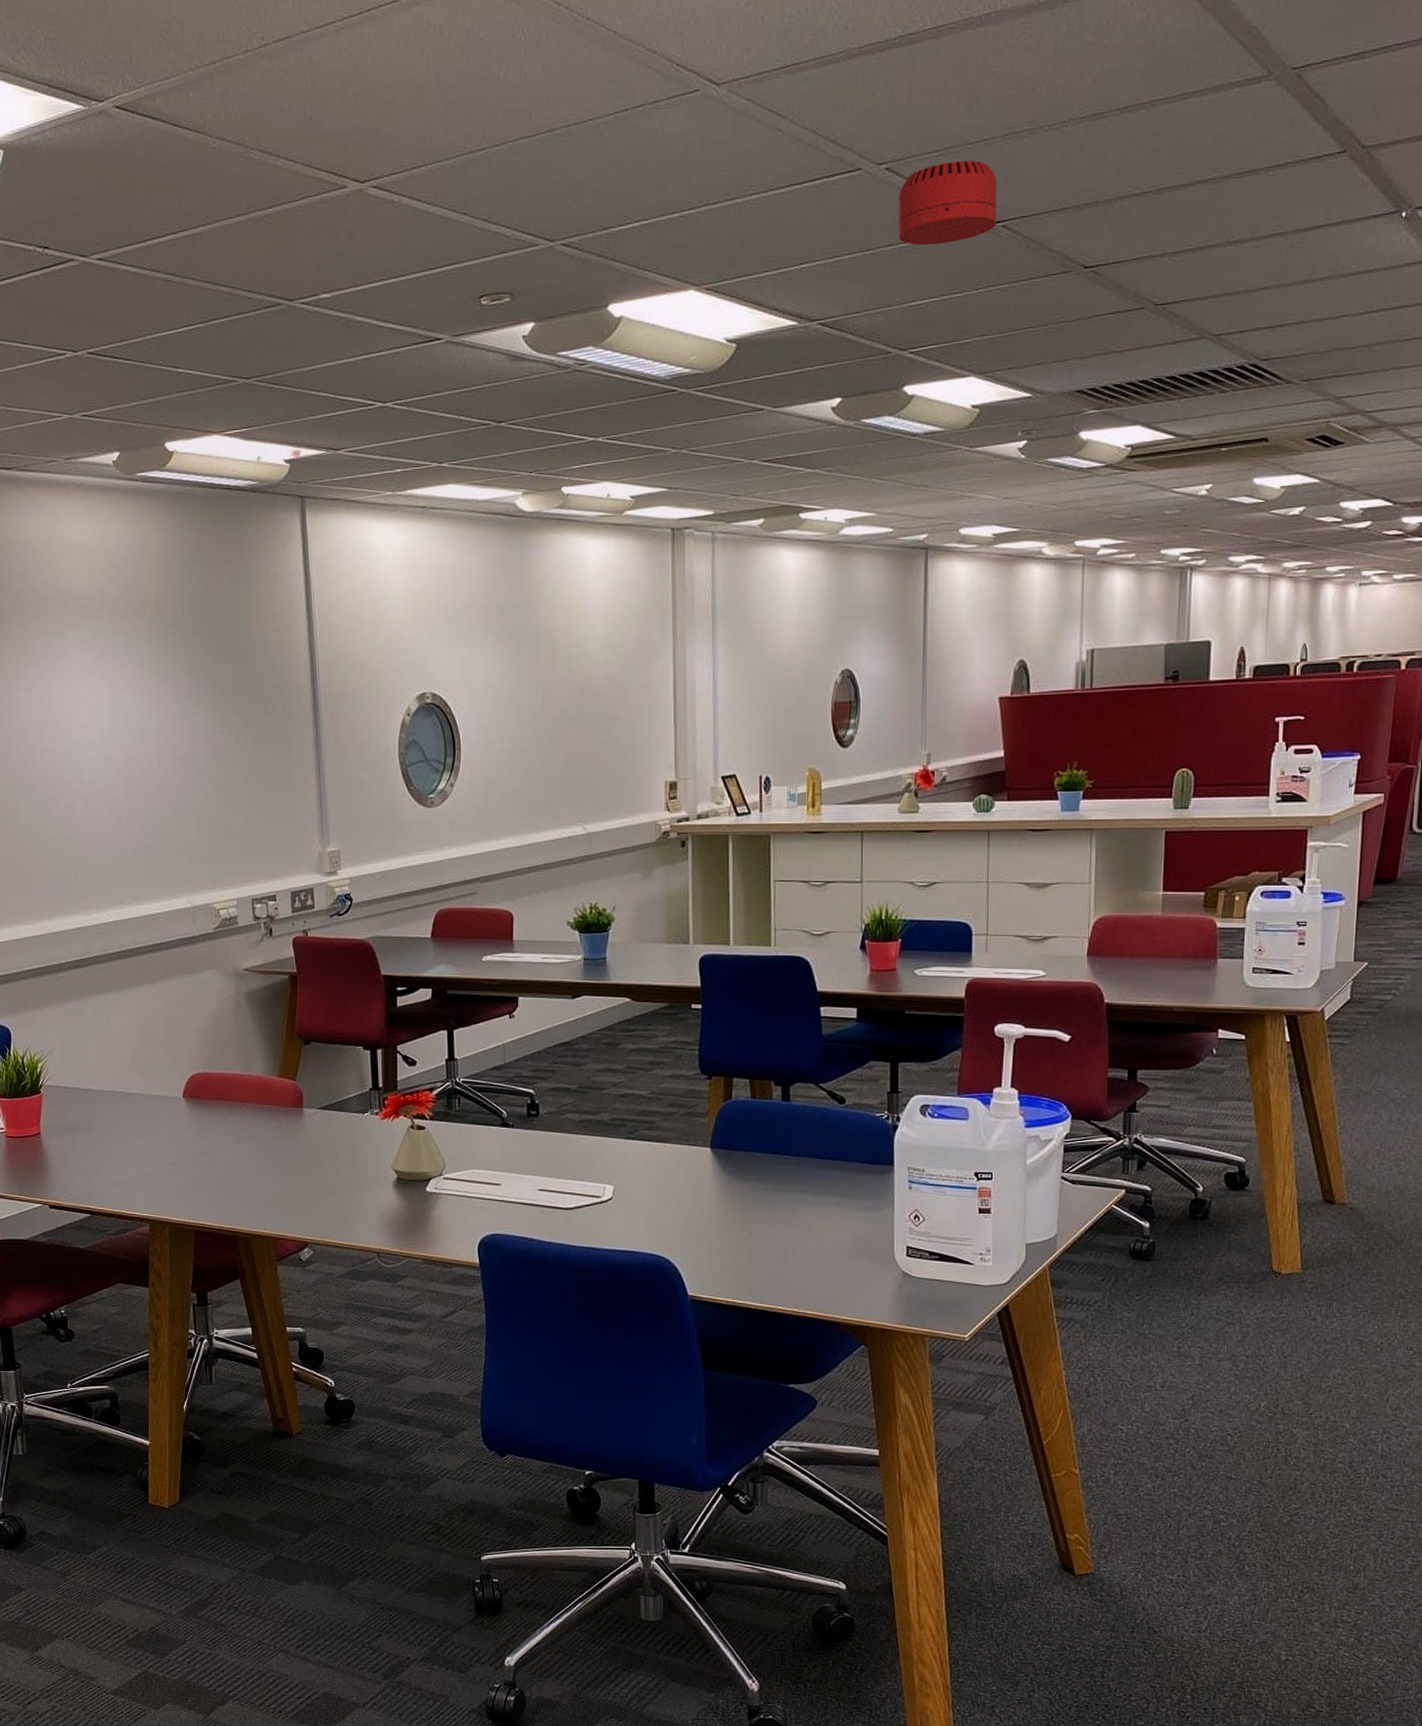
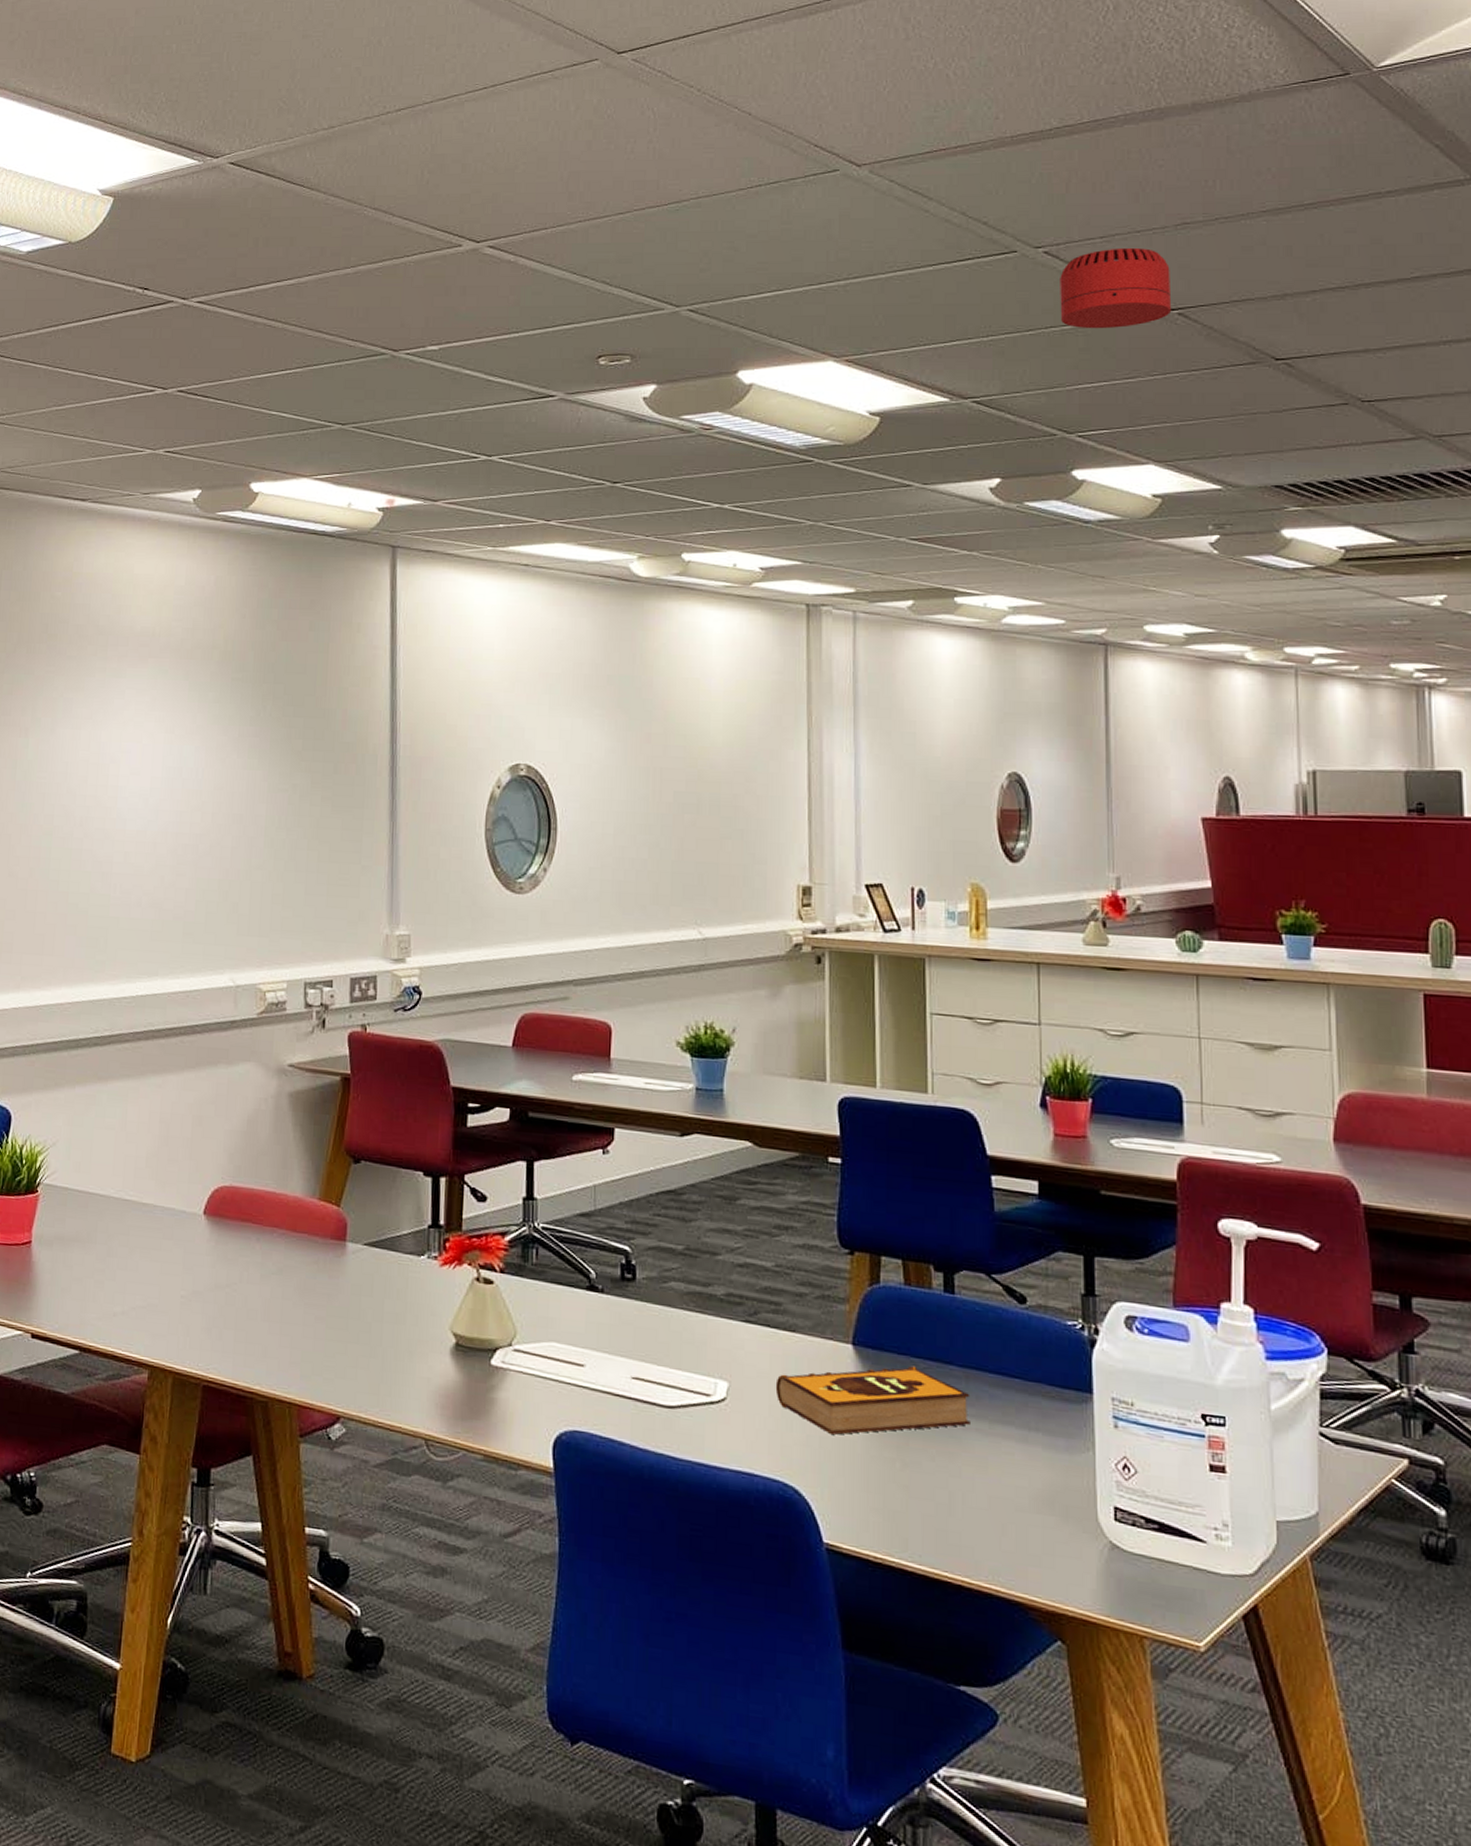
hardback book: none [650,1159,801,1216] -> present [775,1366,970,1435]

